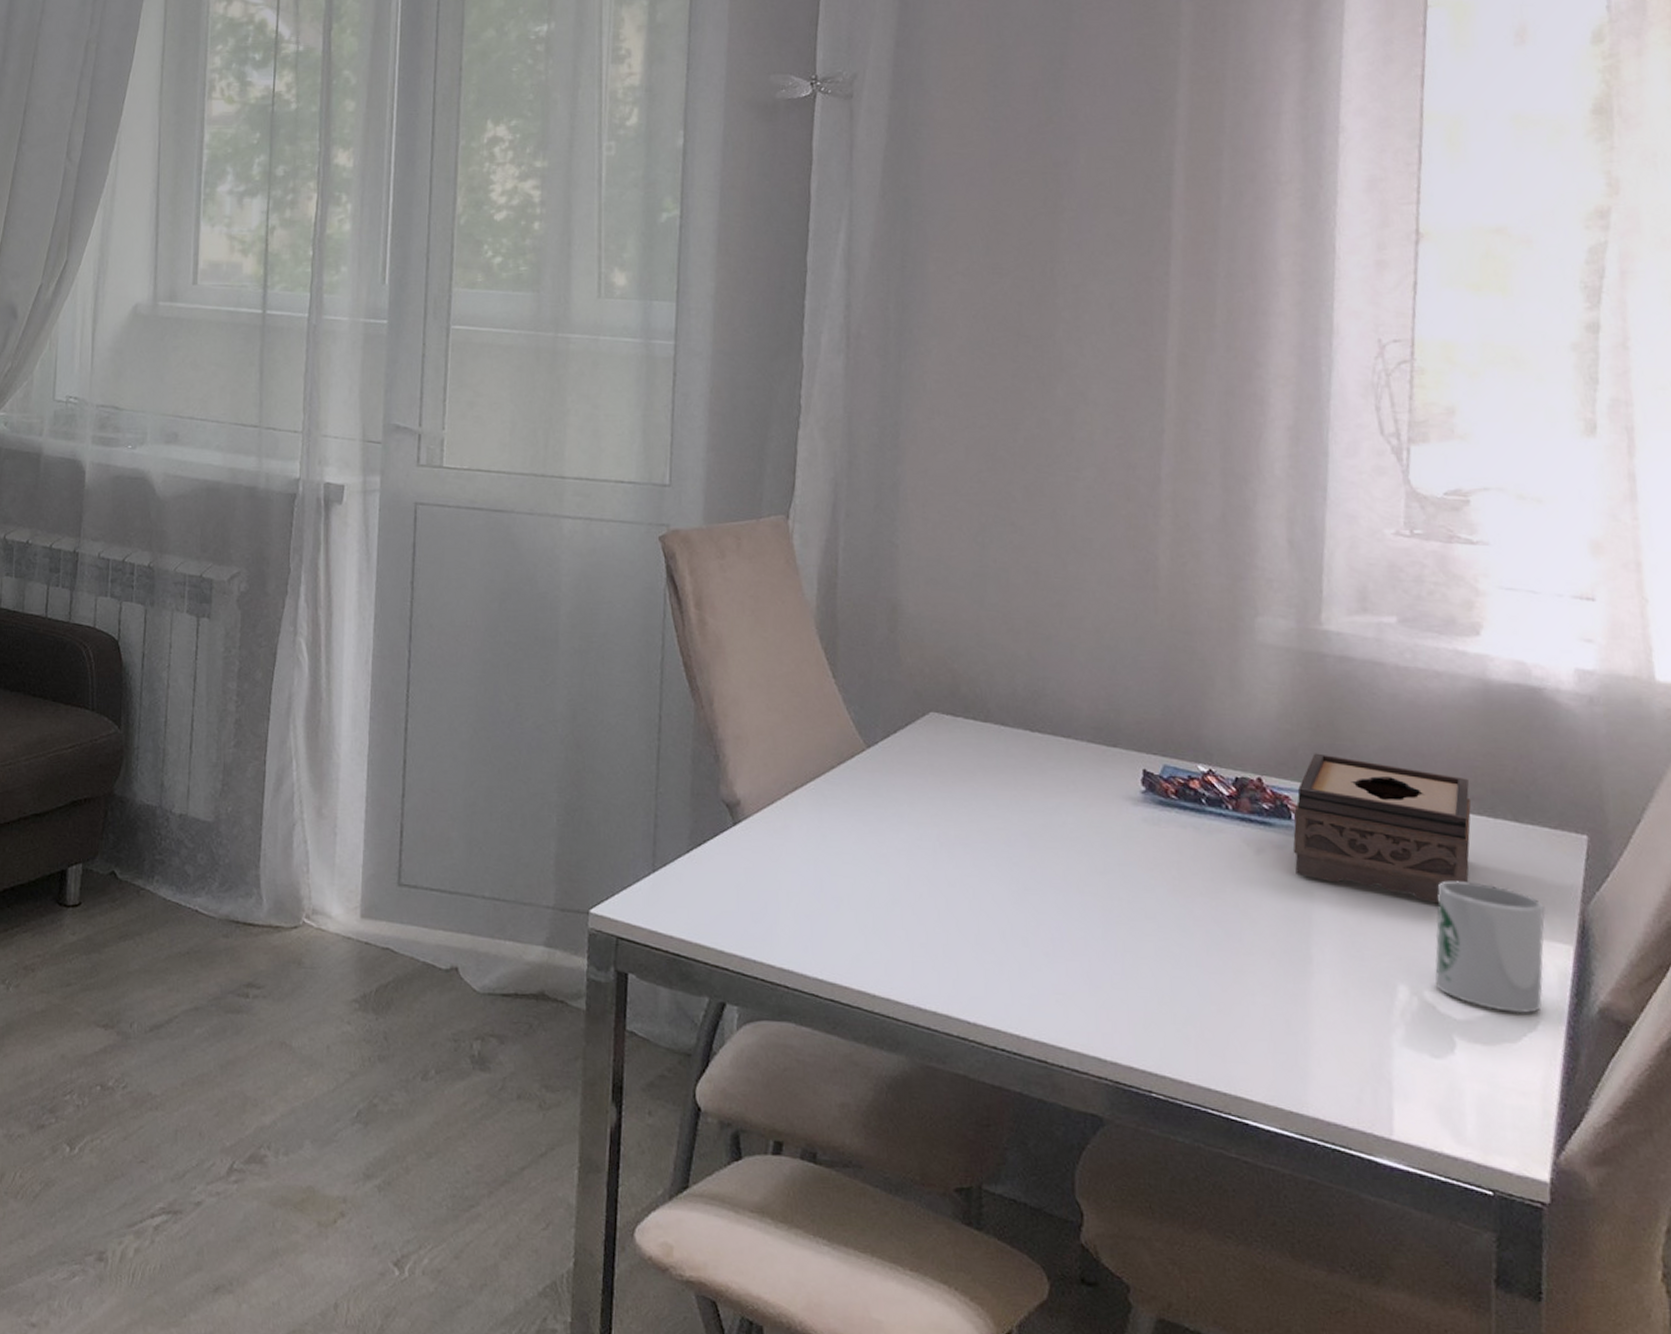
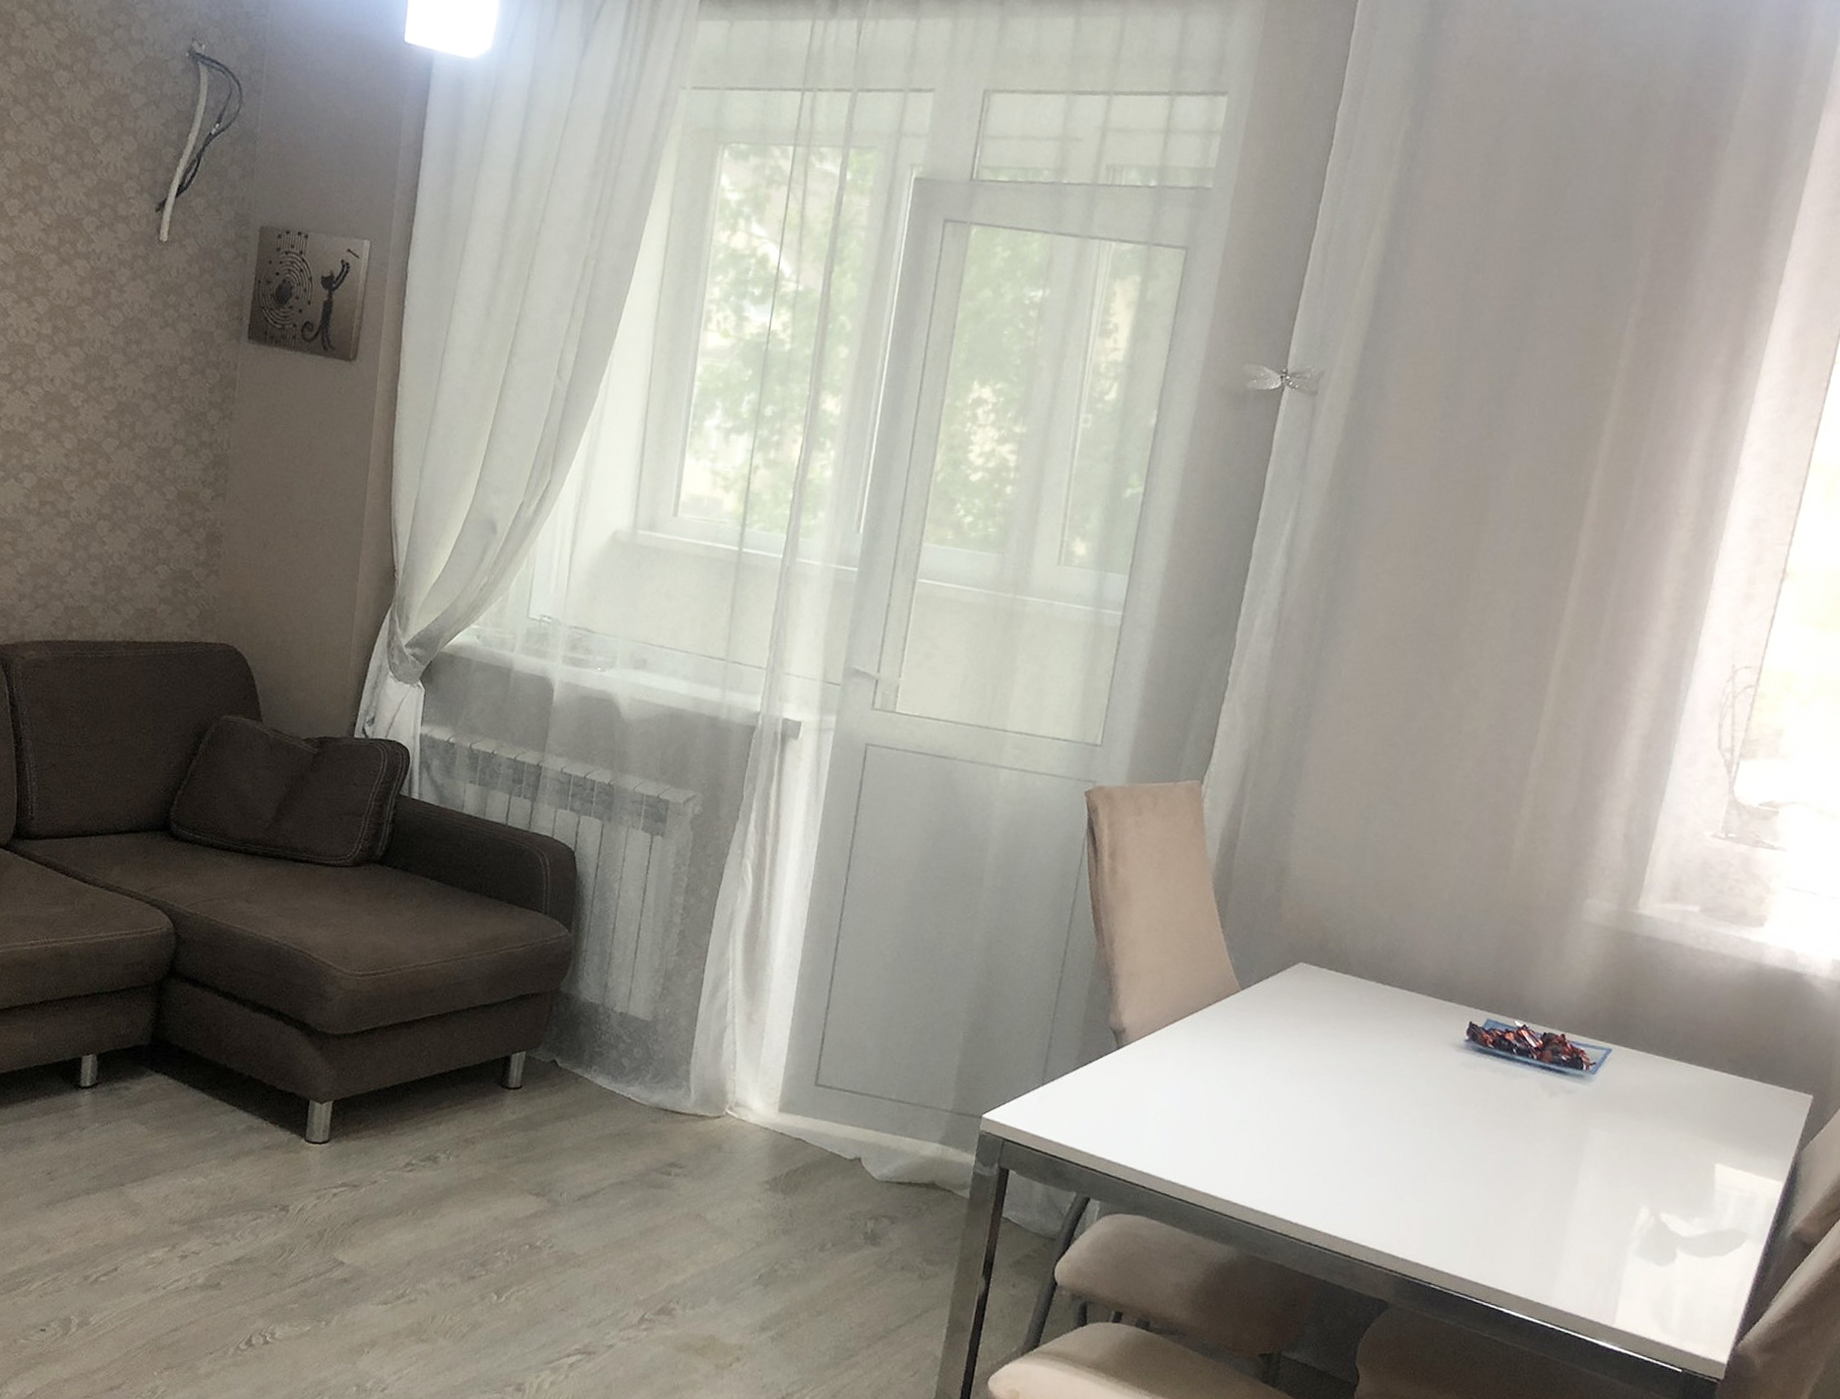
tissue box: present [1293,753,1472,904] -> none [1578,1016,1731,1144]
mug: present [1434,880,1546,1014] -> none [1670,1126,1768,1234]

